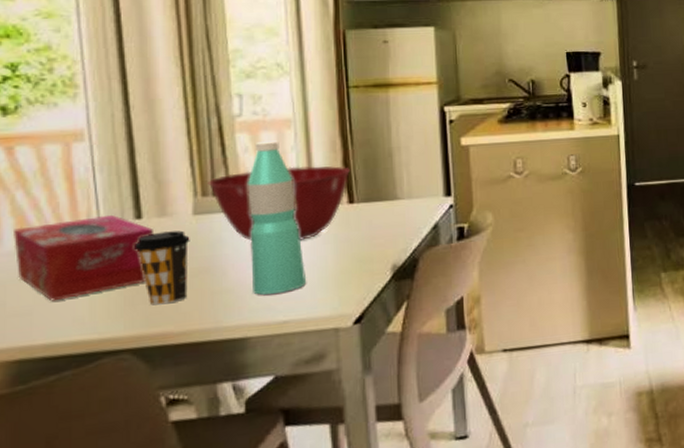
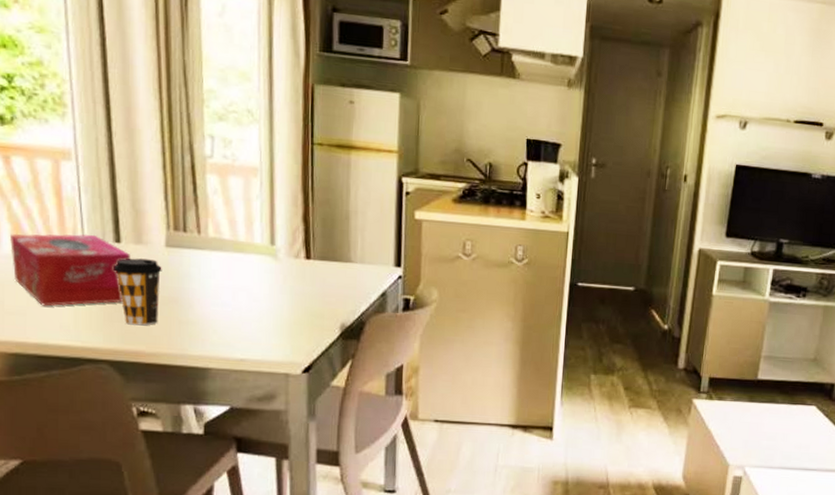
mixing bowl: present [208,166,350,241] -> none [179,212,309,287]
water bottle: present [248,140,306,295] -> none [215,185,263,333]

